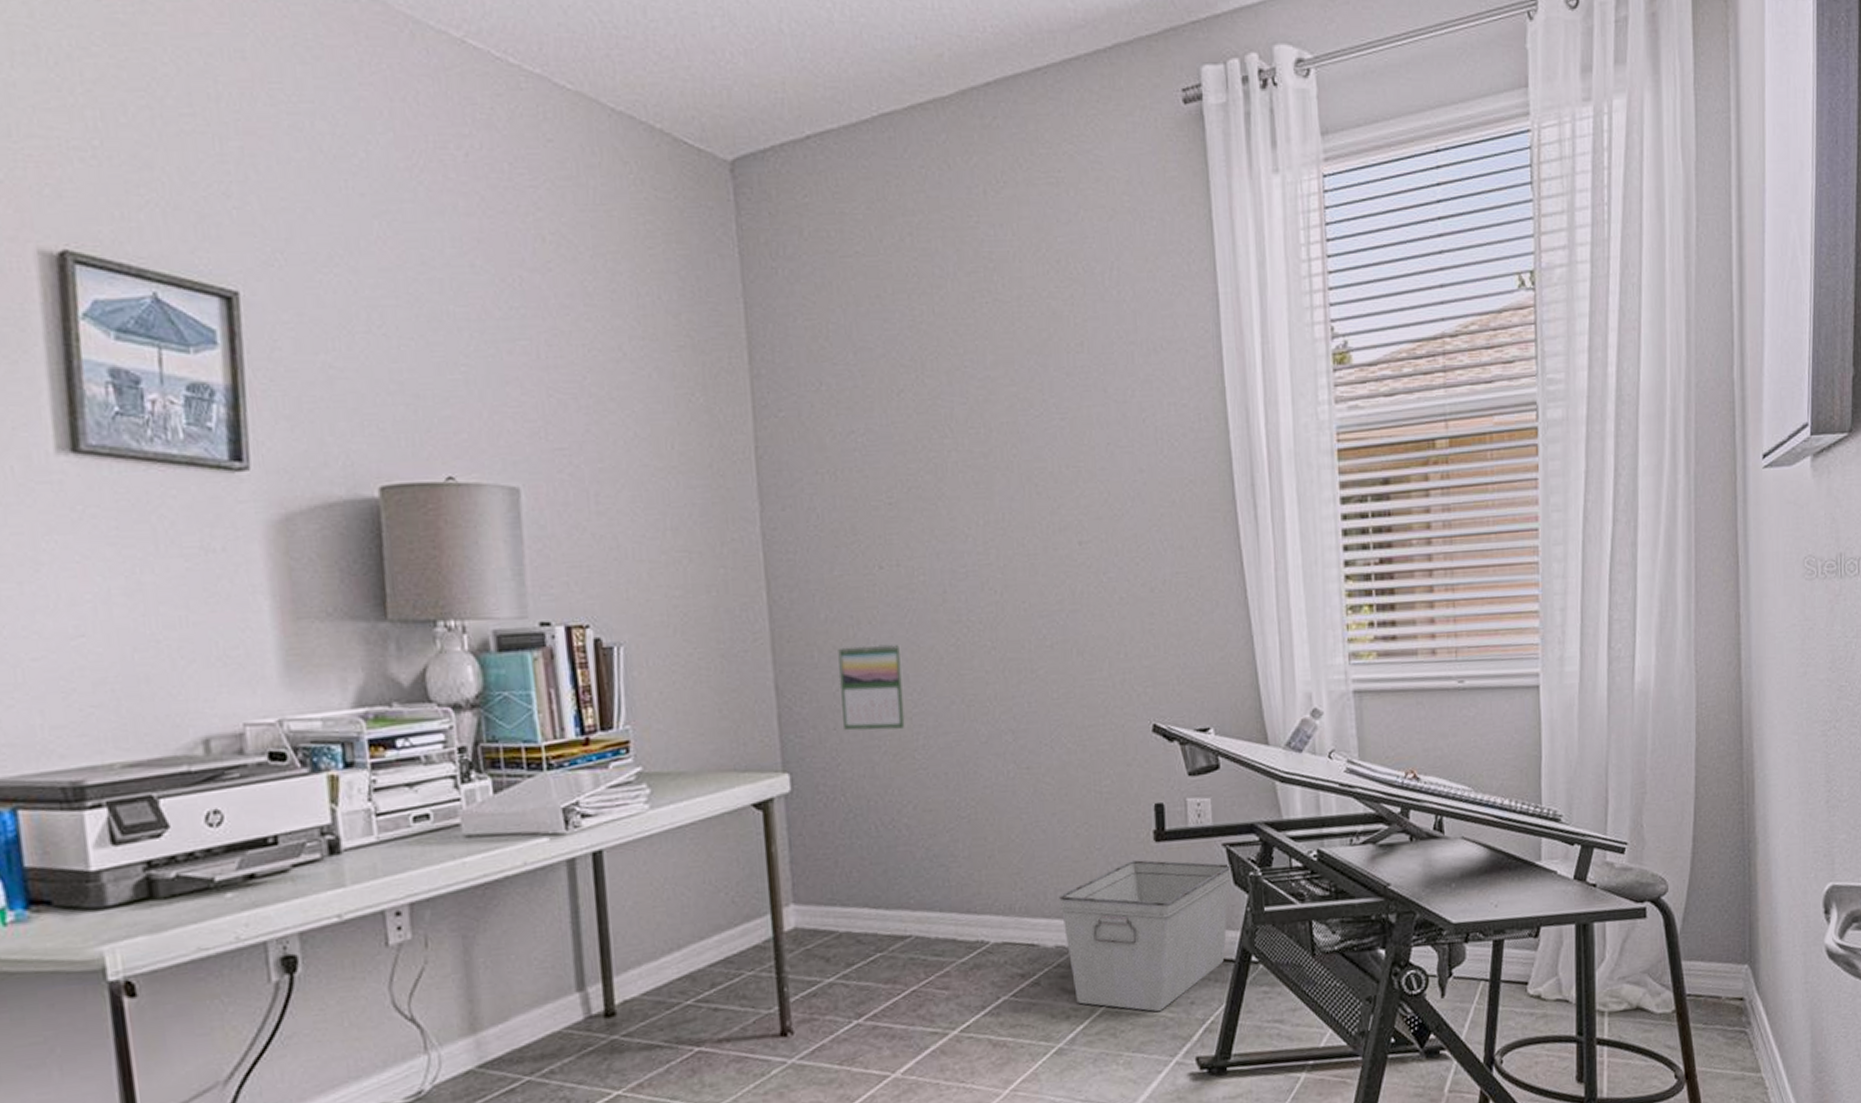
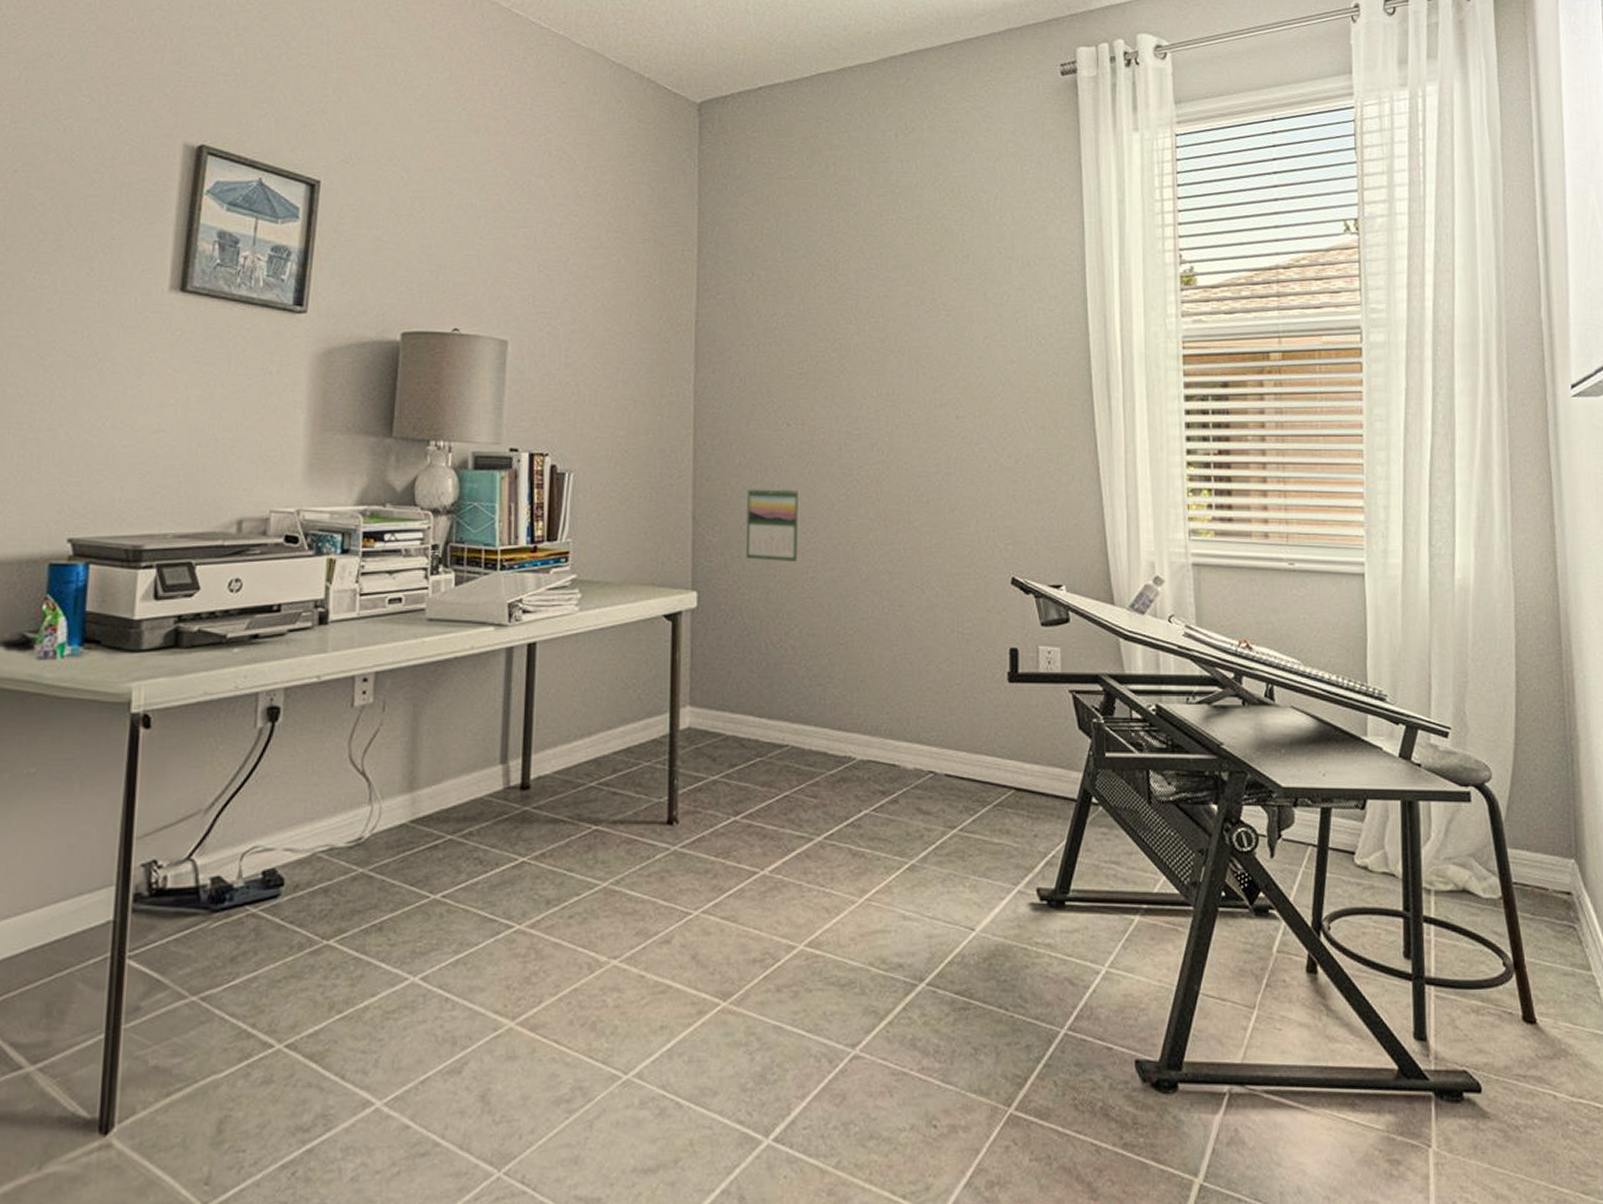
storage bin: present [1059,860,1232,1012] -> none [920,698,1077,840]

